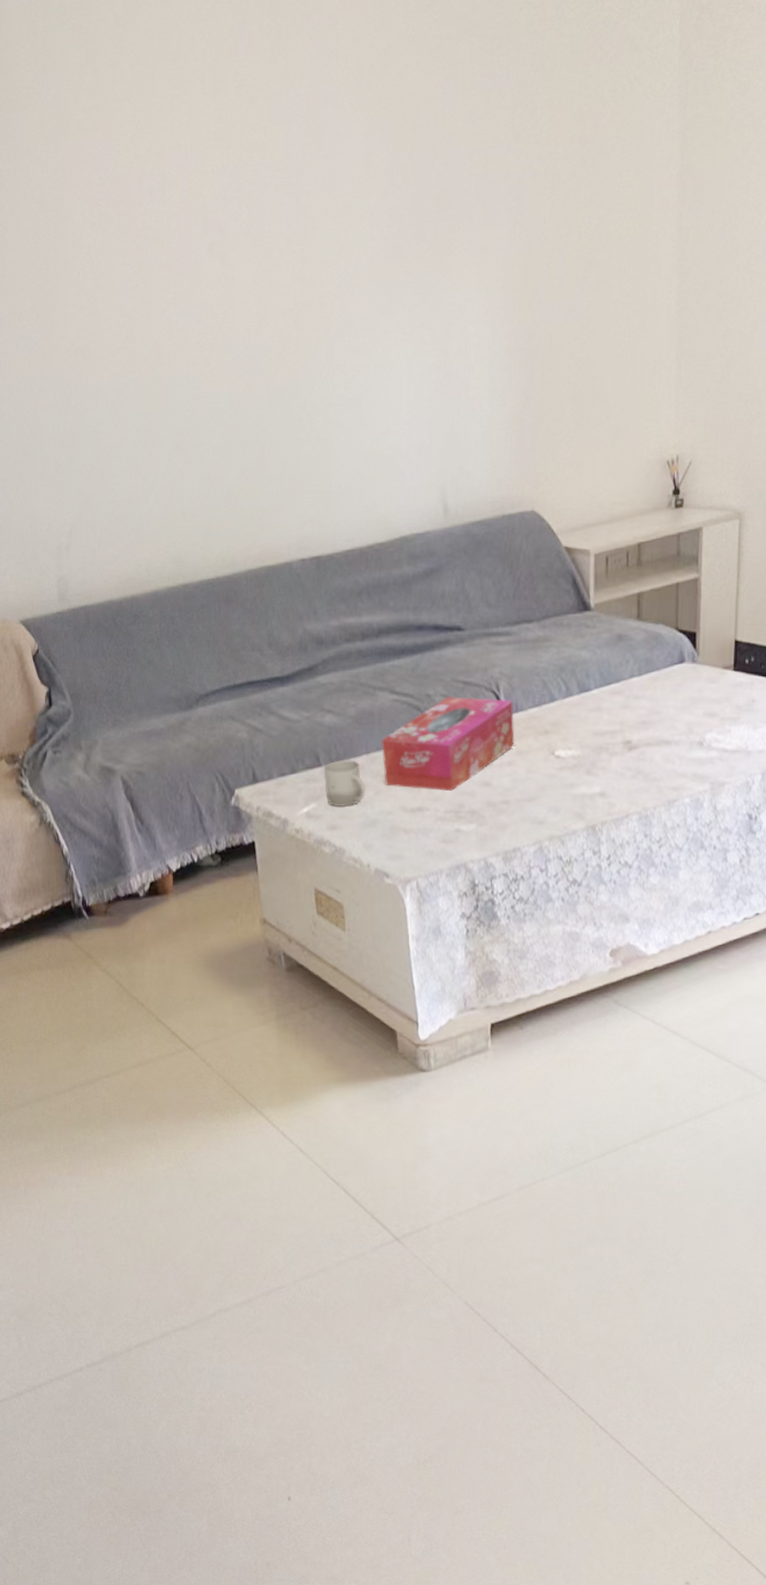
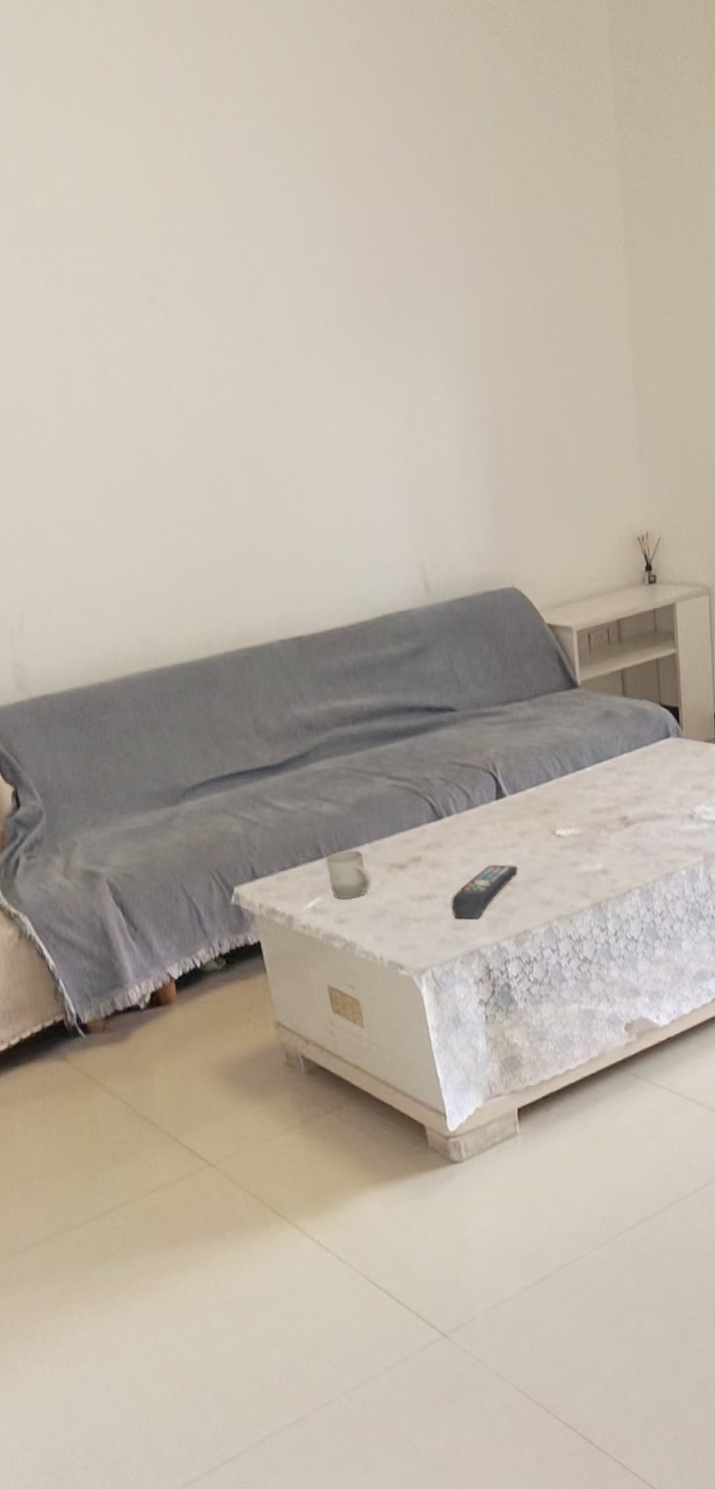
tissue box: present [382,697,515,790] -> none [383,779,516,877]
remote control: none [442,782,512,834] -> present [451,864,518,920]

